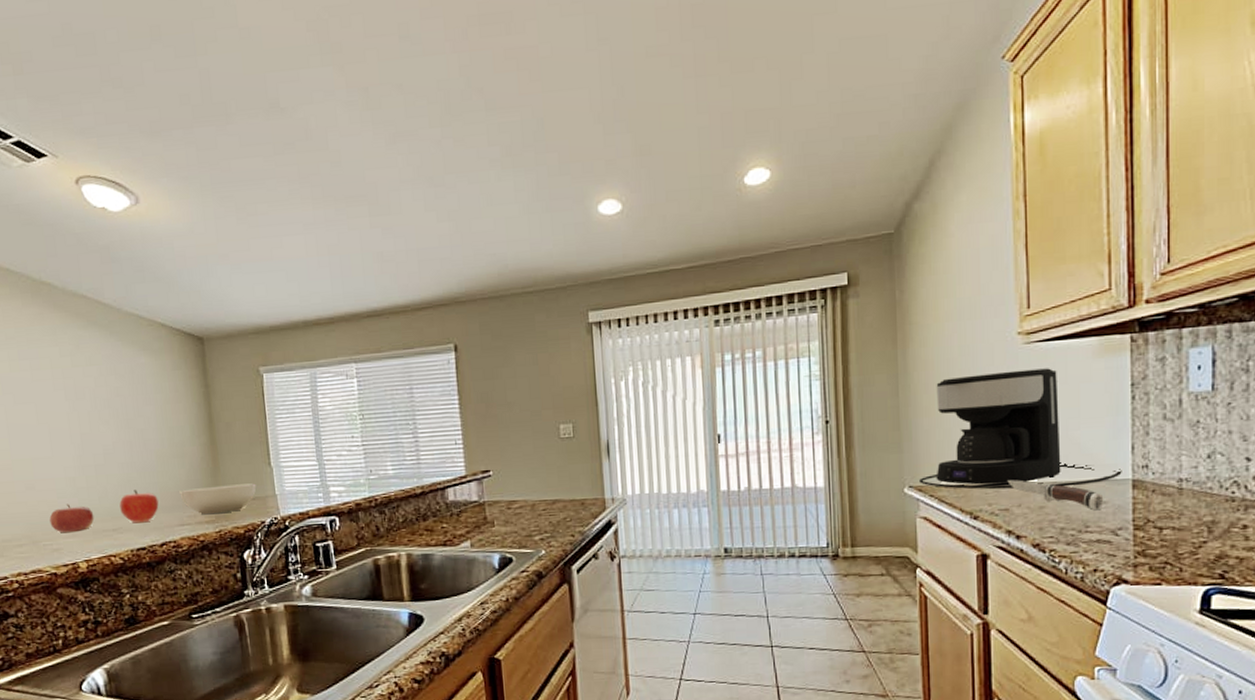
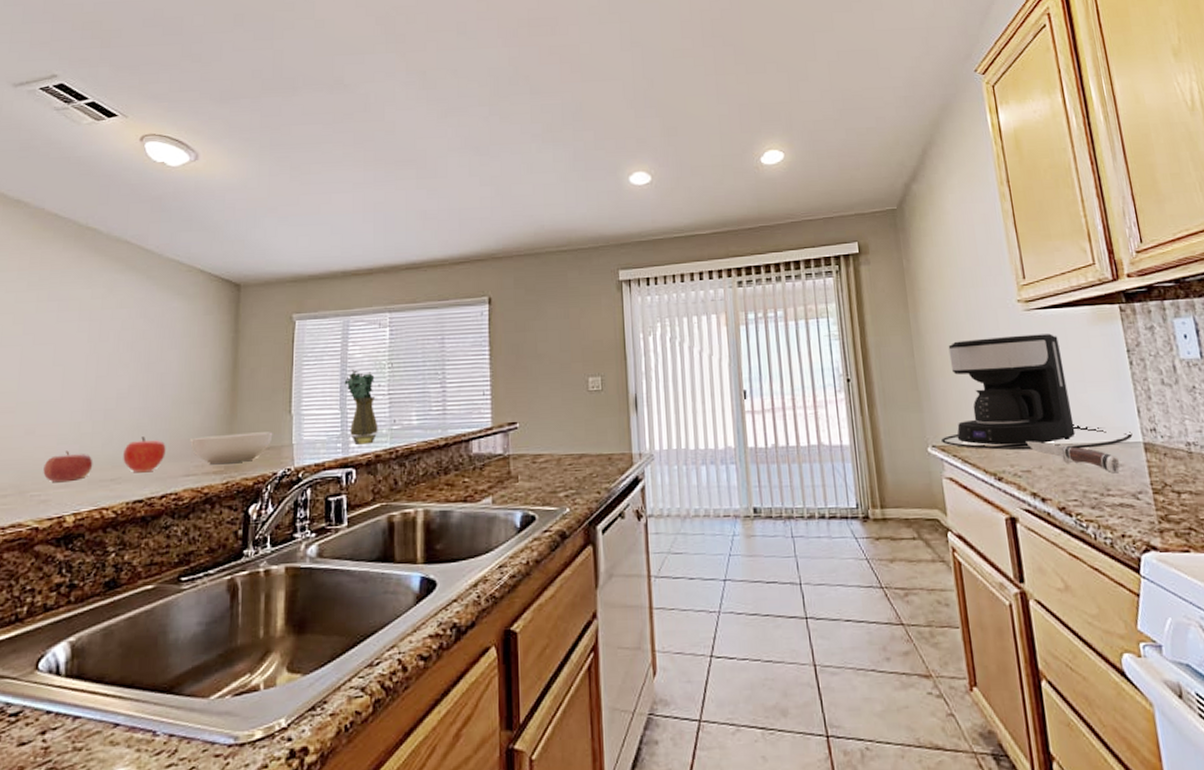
vase: none [318,422,356,494] -> present [344,370,378,445]

